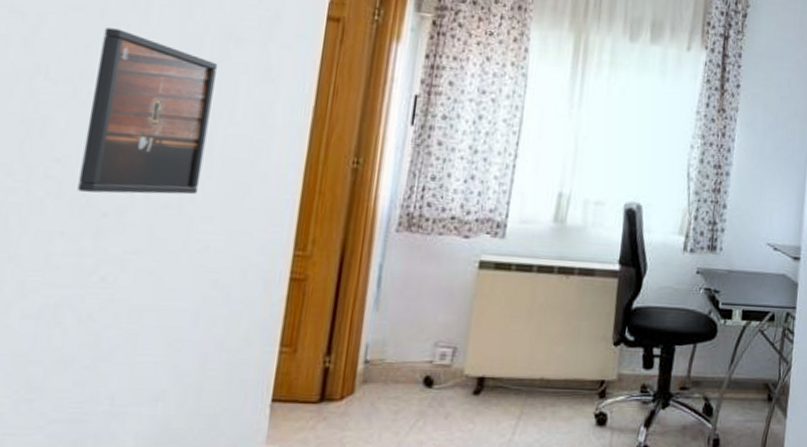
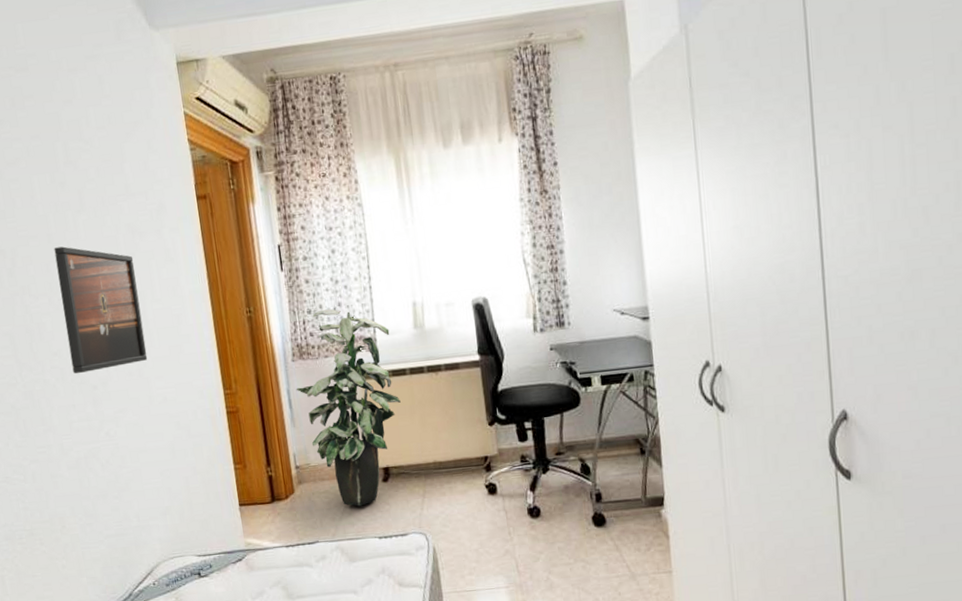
indoor plant: none [391,179,525,421] -> present [296,308,401,506]

